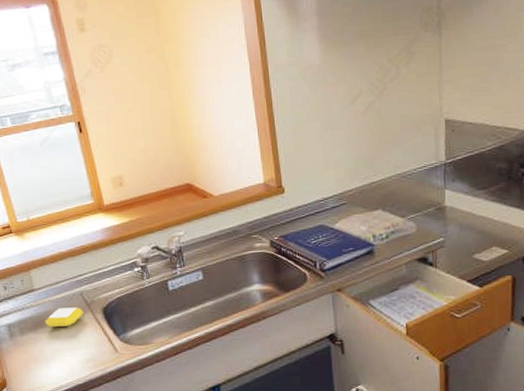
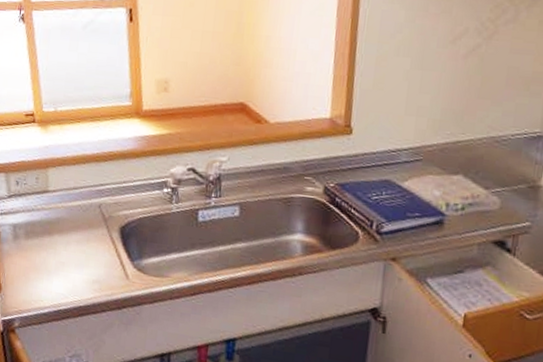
soap bar: present [44,307,83,328] -> none [54,217,99,241]

